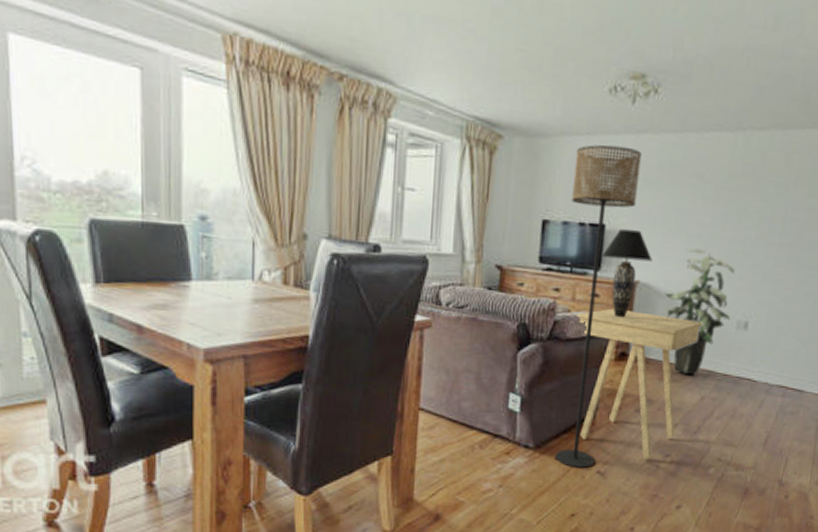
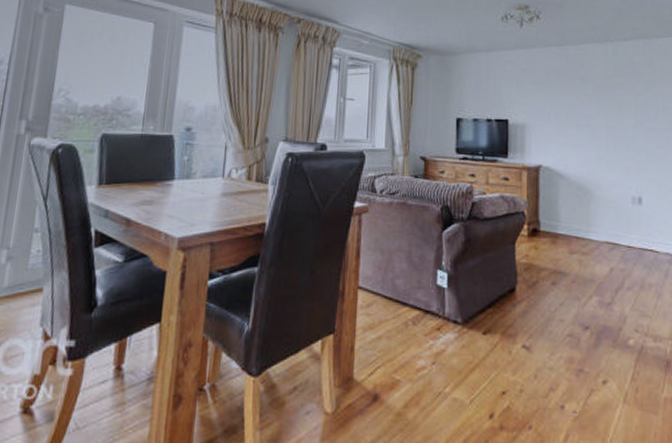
floor lamp: present [554,144,642,469] -> none [479,58,532,343]
side table: present [577,308,703,460] -> none [491,189,602,333]
table lamp: present [601,229,653,318] -> none [507,123,551,198]
indoor plant: present [663,248,735,376] -> none [563,135,626,248]

